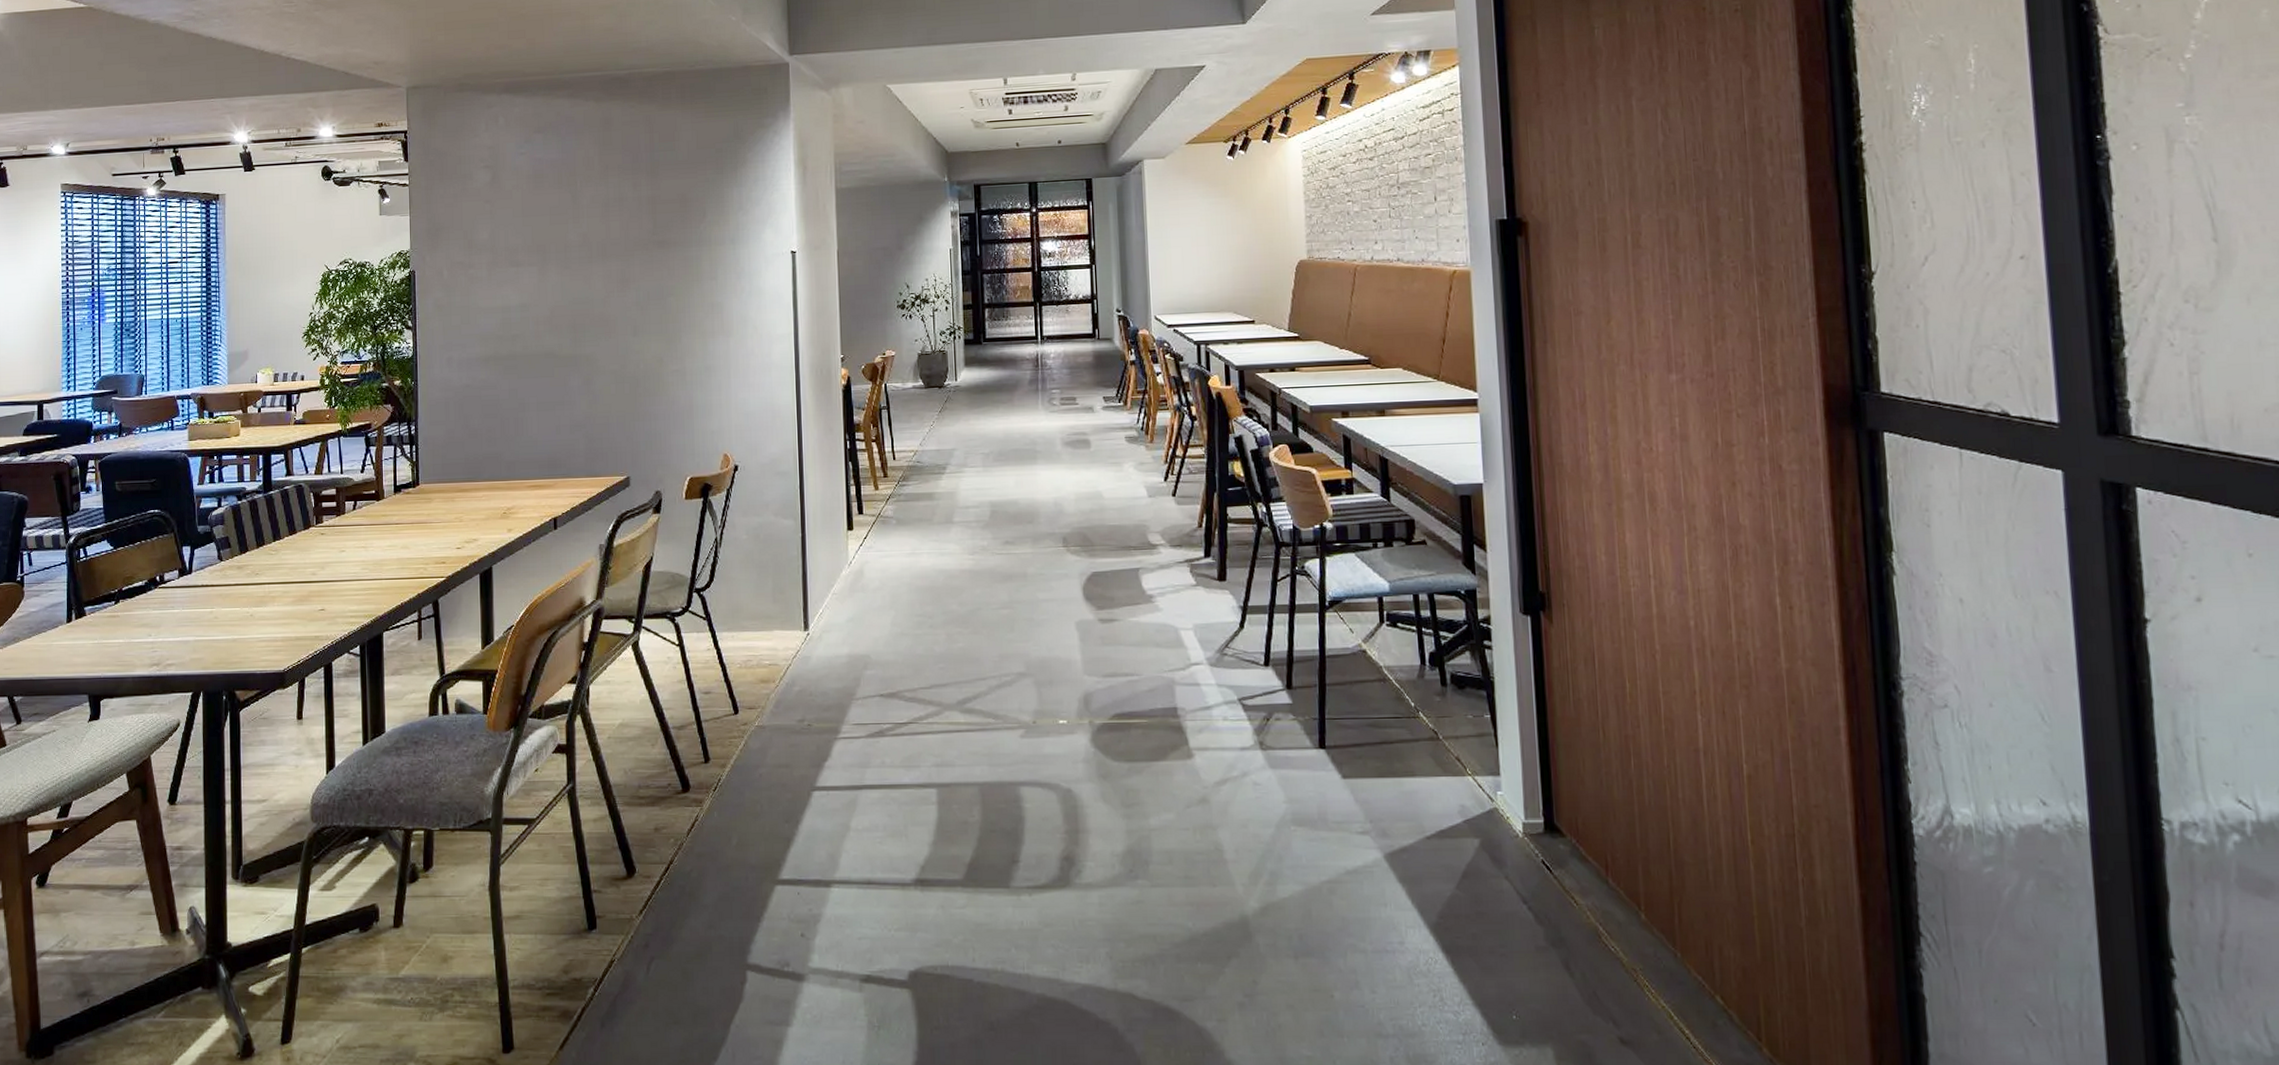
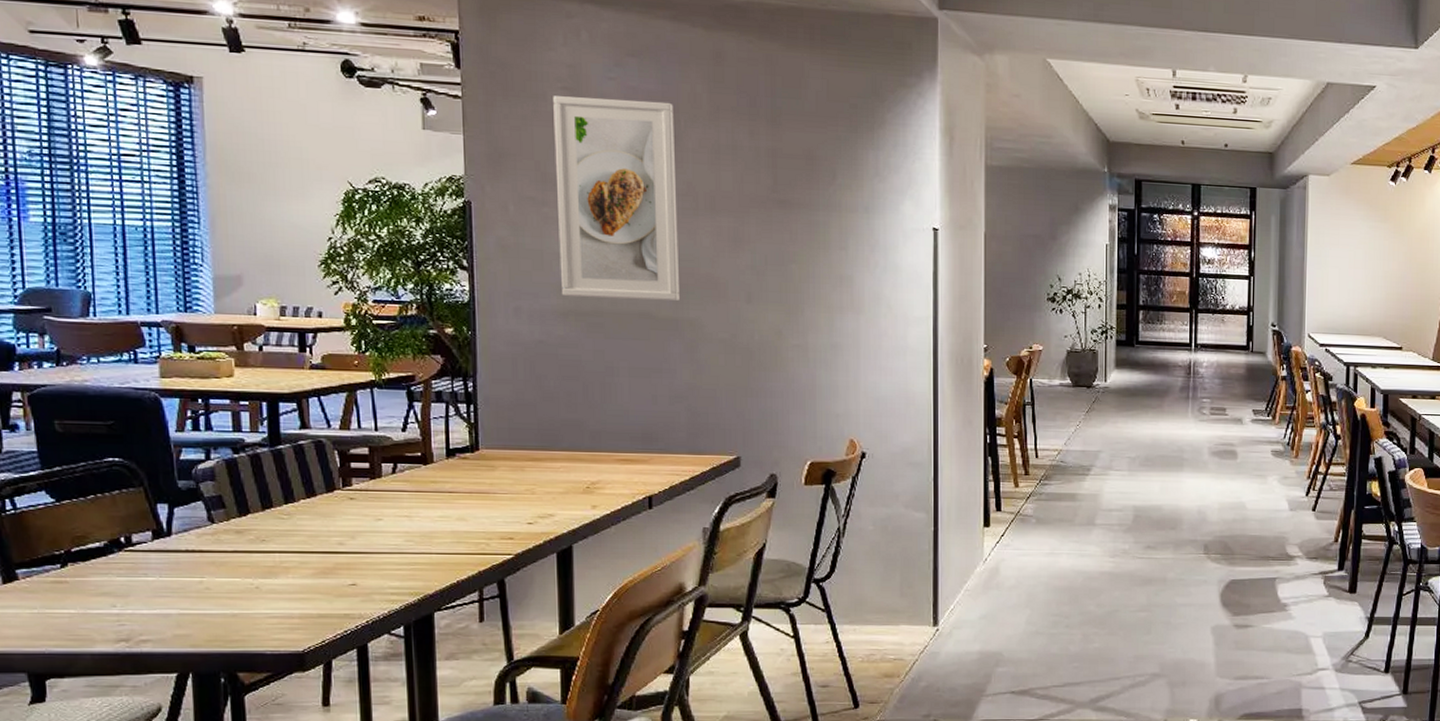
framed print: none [477,167,578,345] -> present [553,96,679,302]

